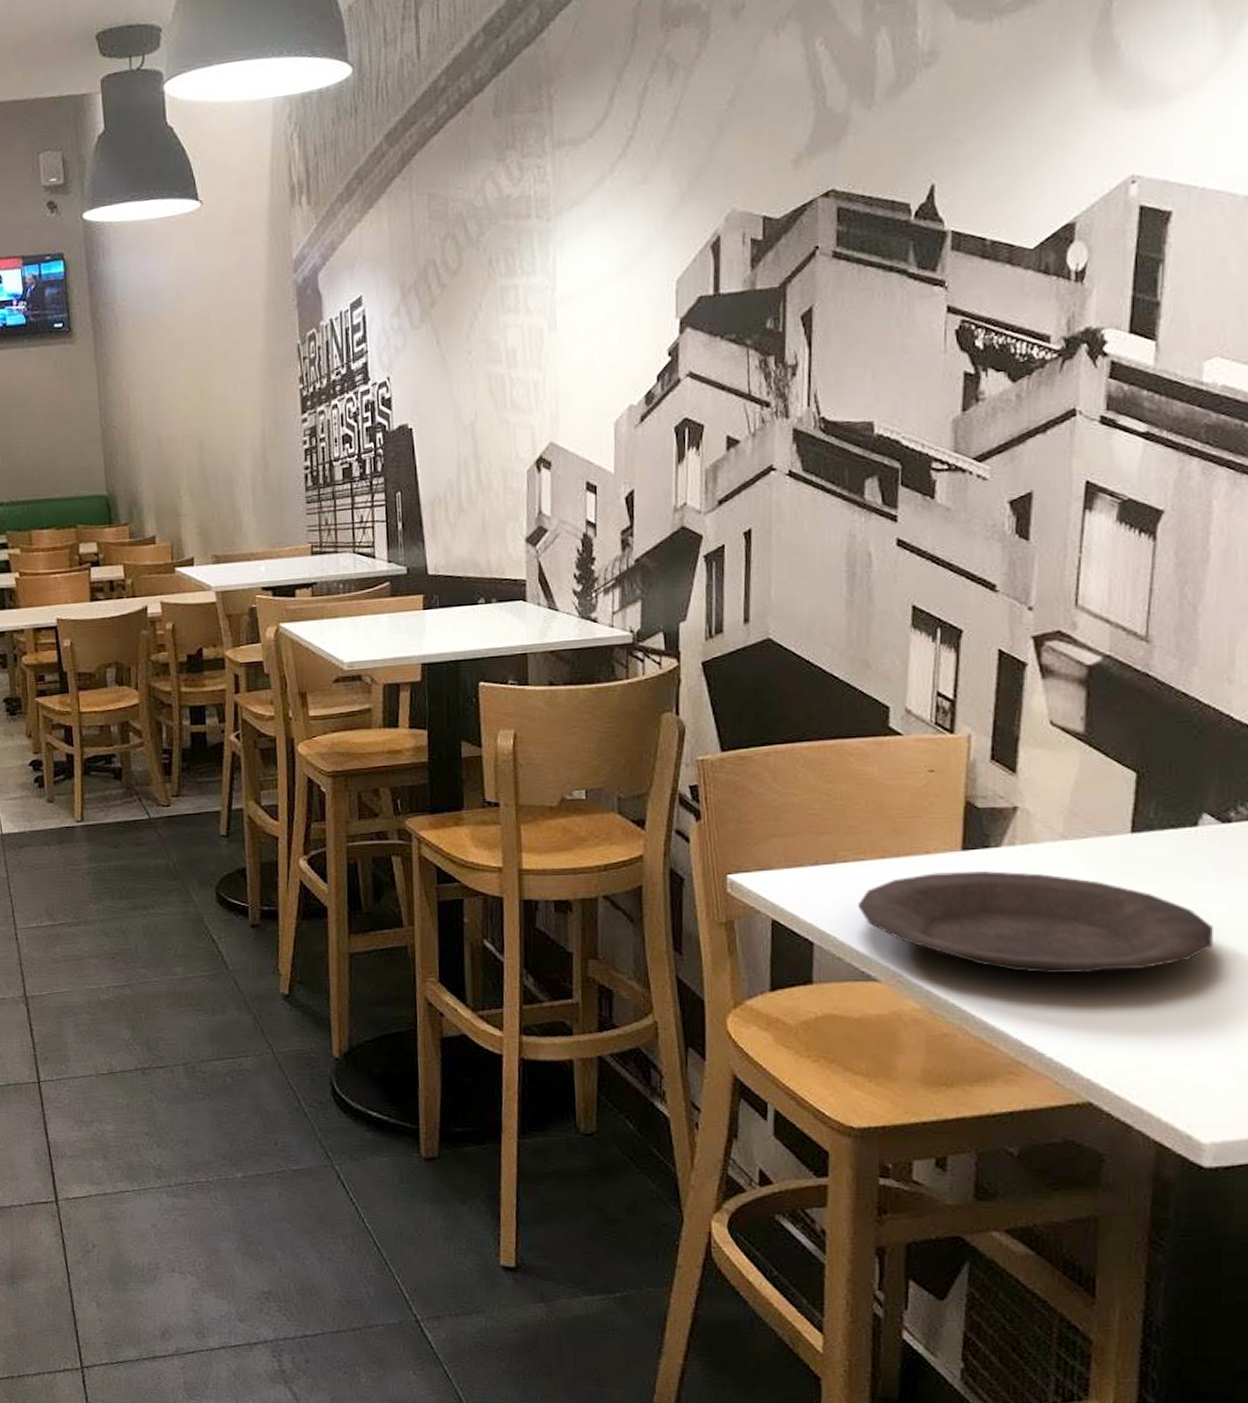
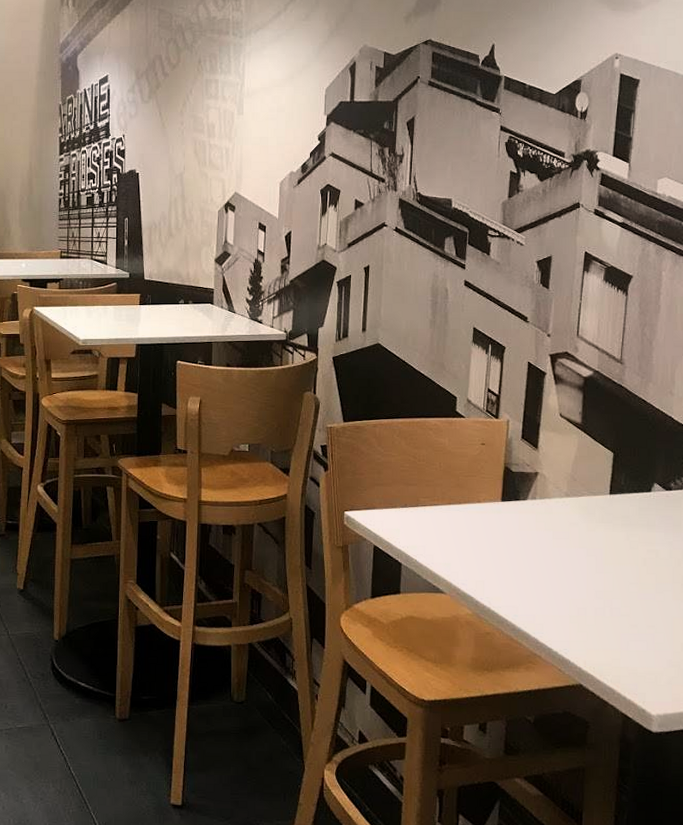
plate: present [857,870,1213,974] -> none [432,516,660,592]

